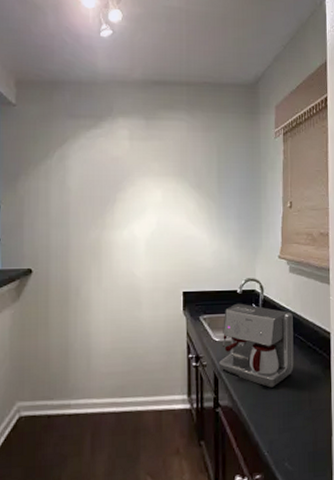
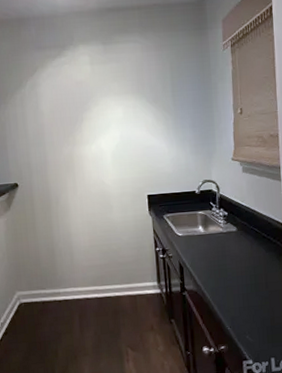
coffee maker: present [218,303,294,388] -> none [182,202,250,273]

